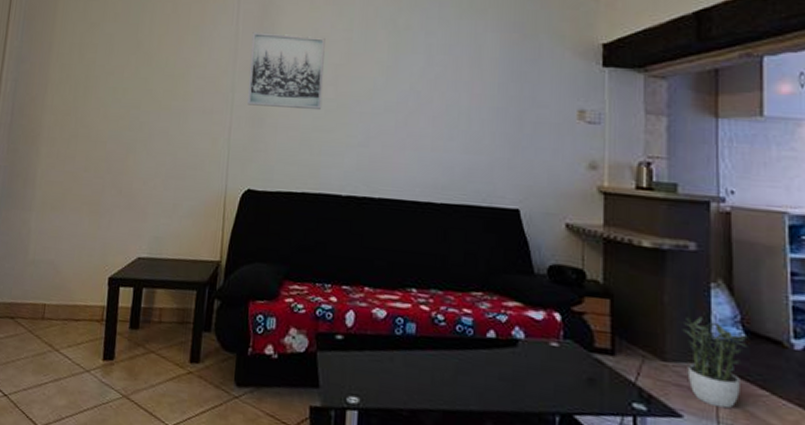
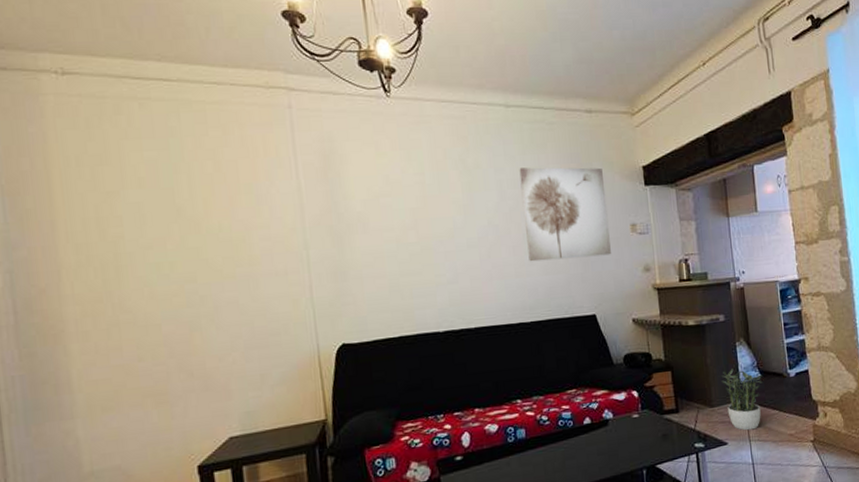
wall art: present [248,32,325,111] -> none [317,183,406,261]
wall art: none [449,33,551,143] -> present [519,167,611,262]

